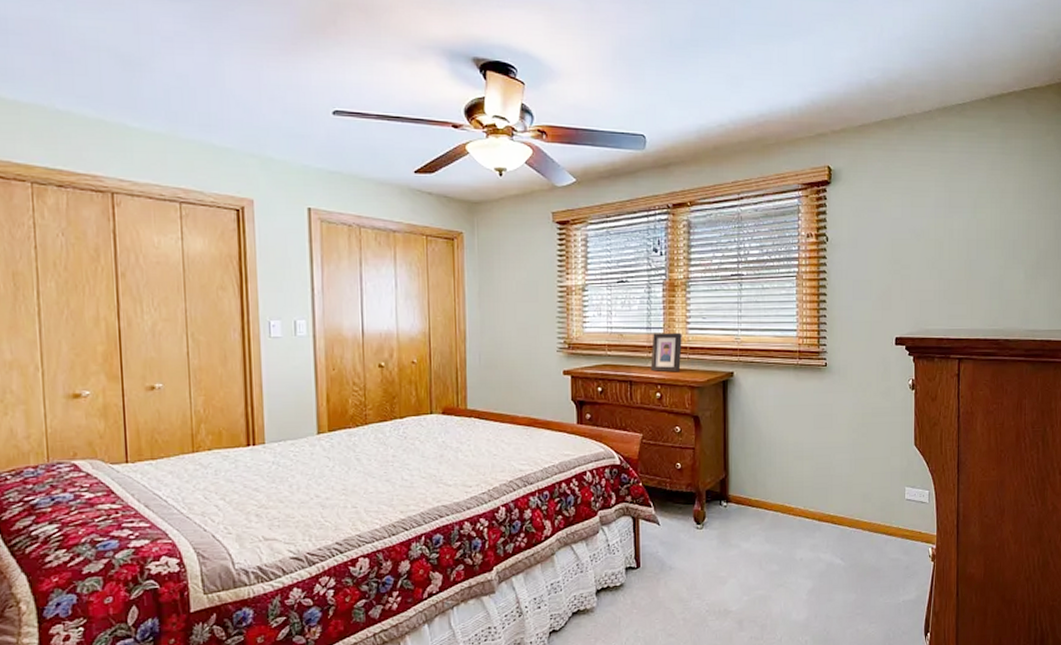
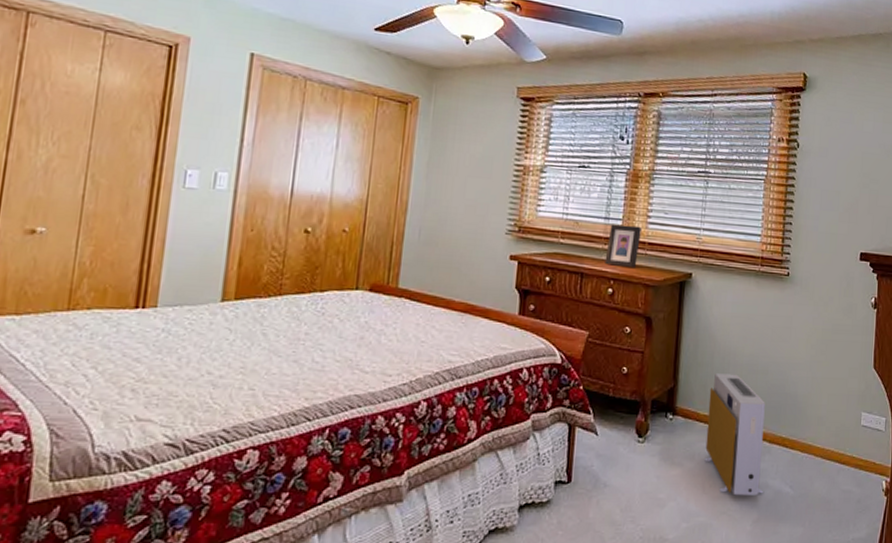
space heater: none [759,461,816,570] -> present [704,373,765,496]

